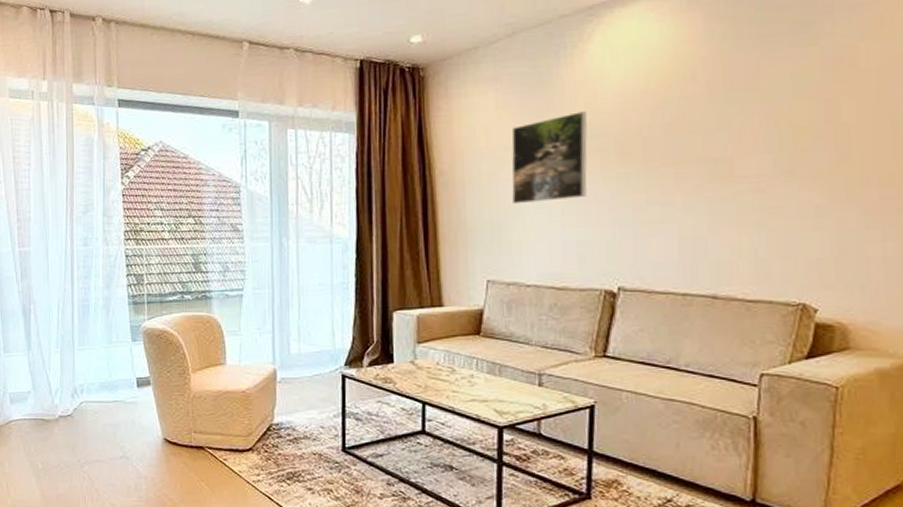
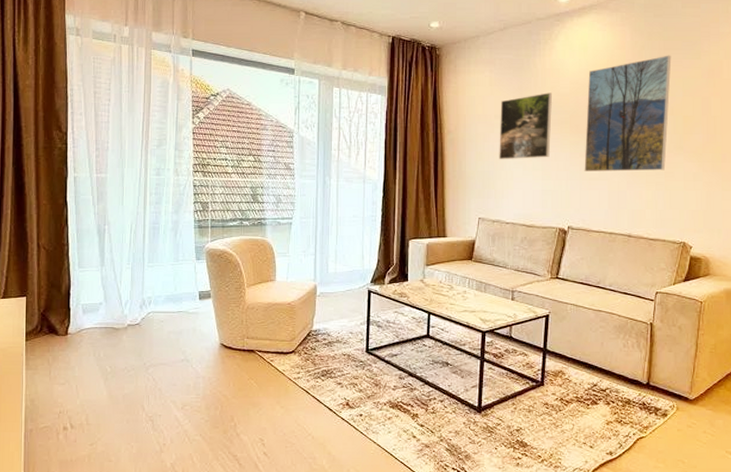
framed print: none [638,44,772,213] -> present [584,55,672,172]

